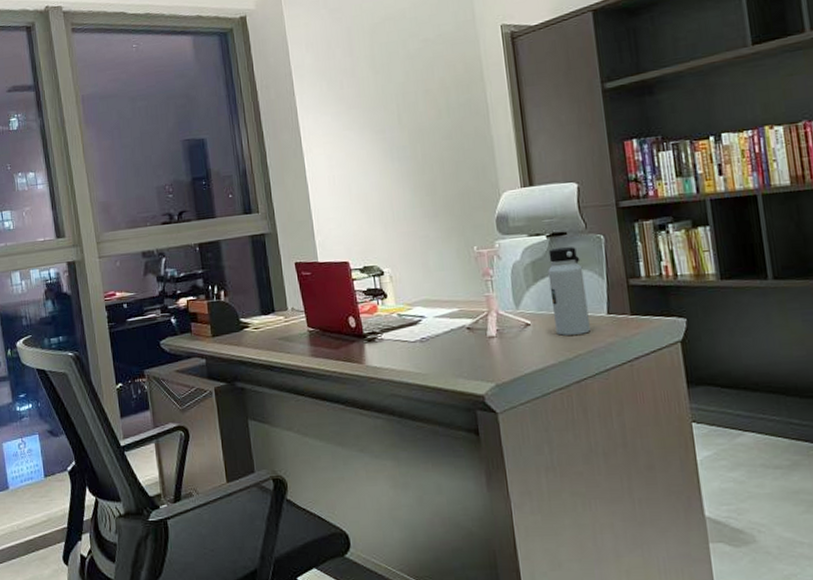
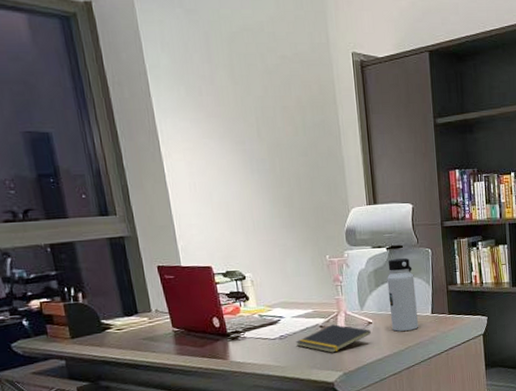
notepad: none [438,326,529,360] -> present [295,324,371,353]

